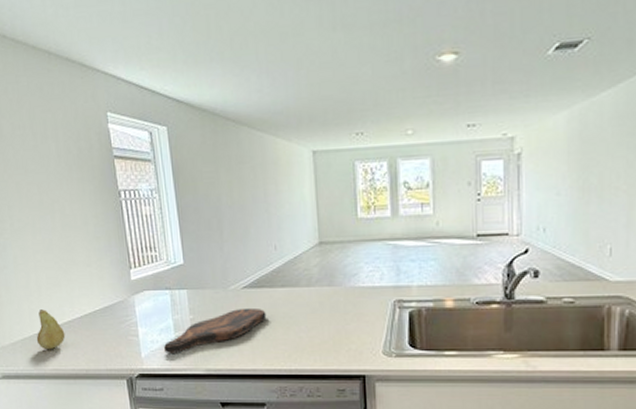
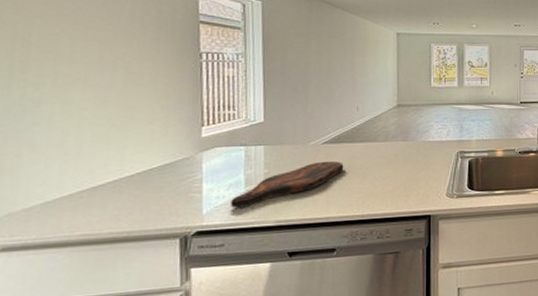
fruit: present [36,309,66,350] -> none [63,169,107,214]

